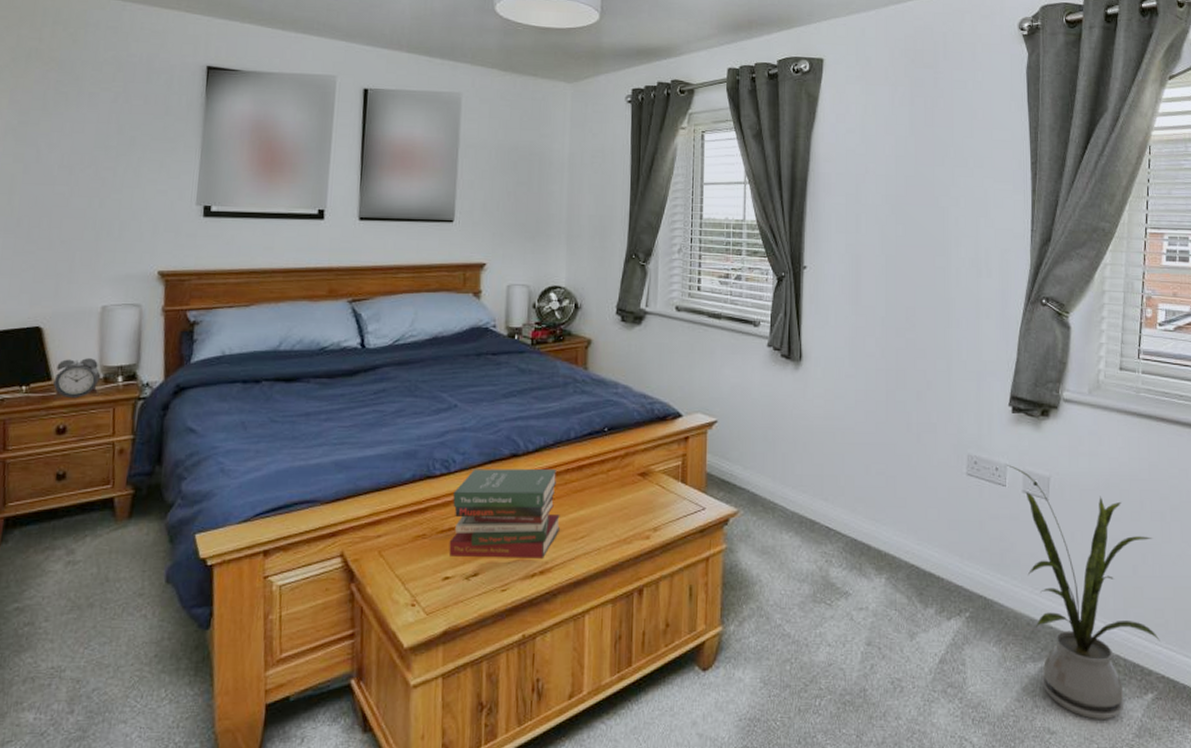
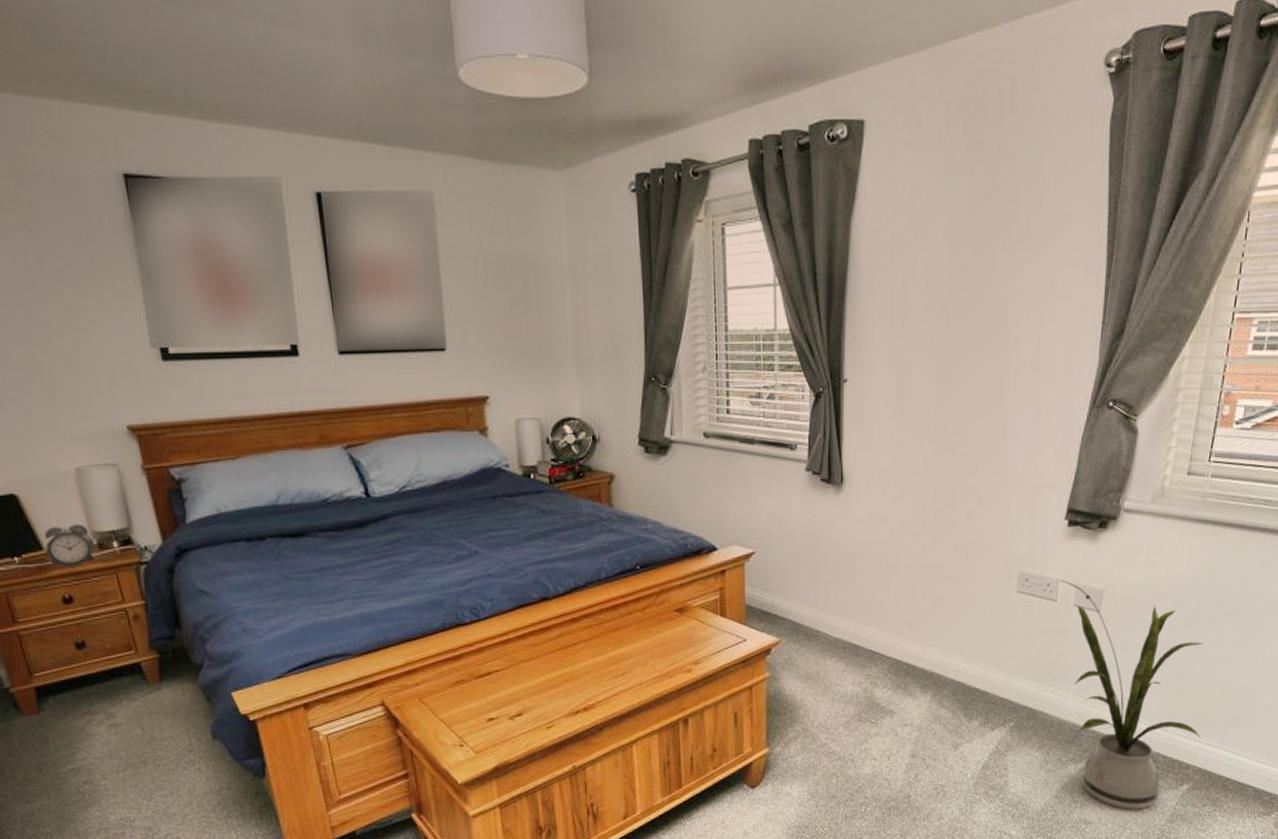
books: present [448,468,560,560] -> none [486,609,599,700]

